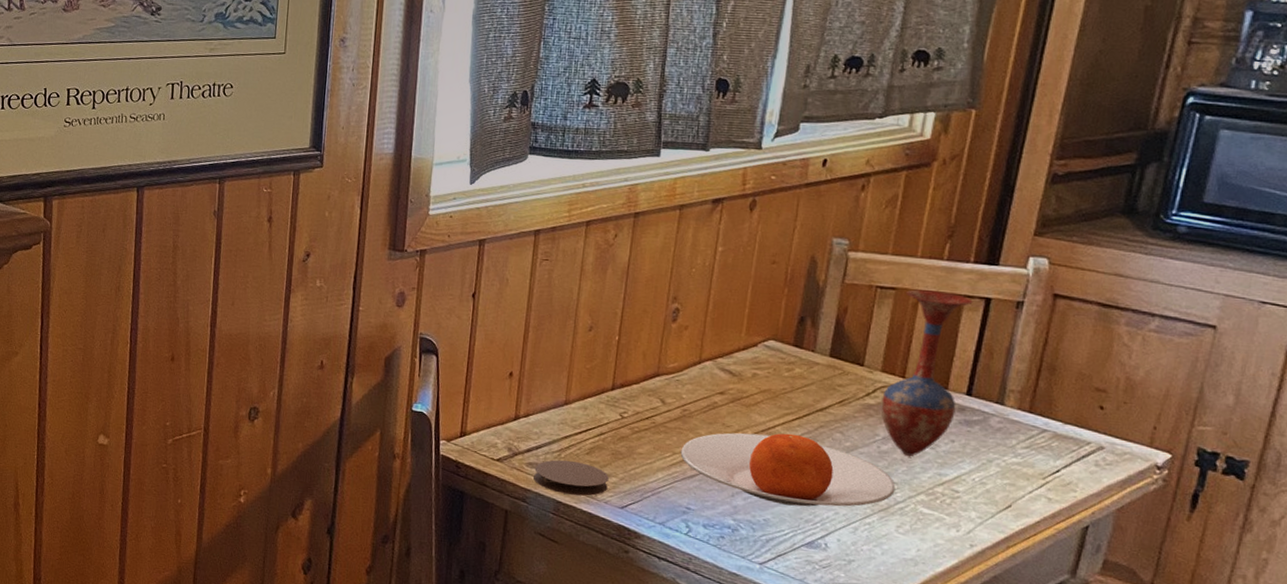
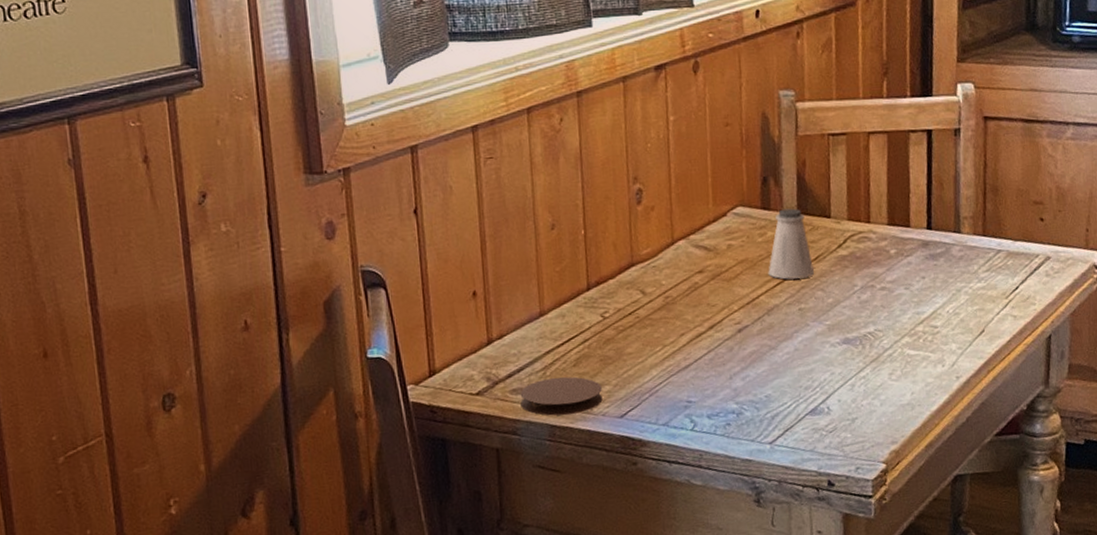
plate: present [680,432,896,507] -> none [670,300,881,377]
saltshaker: none [788,349,837,418] -> present [768,208,814,280]
vase: present [881,289,973,456] -> none [853,130,921,301]

